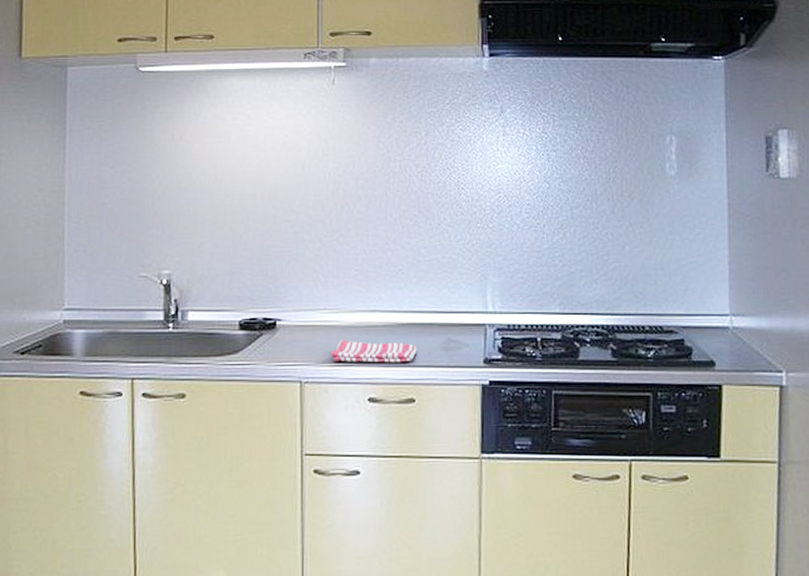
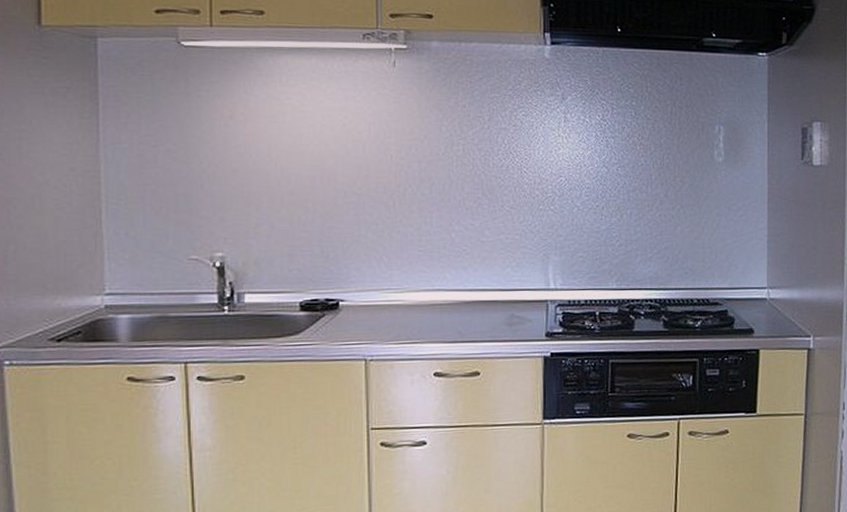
dish towel: present [331,340,417,363] -> none [396,318,482,340]

